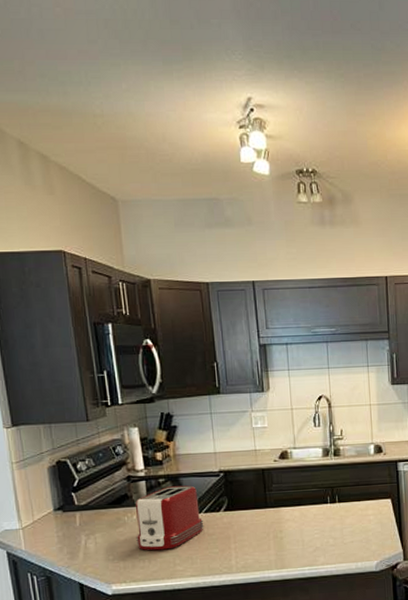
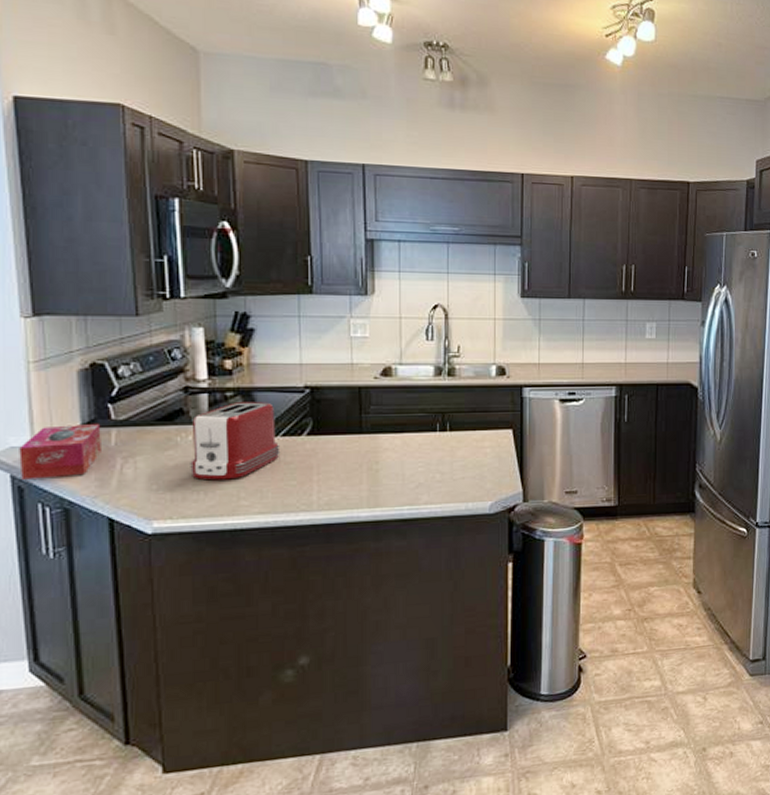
tissue box: none [11,508,70,555] -> present [19,423,101,480]

